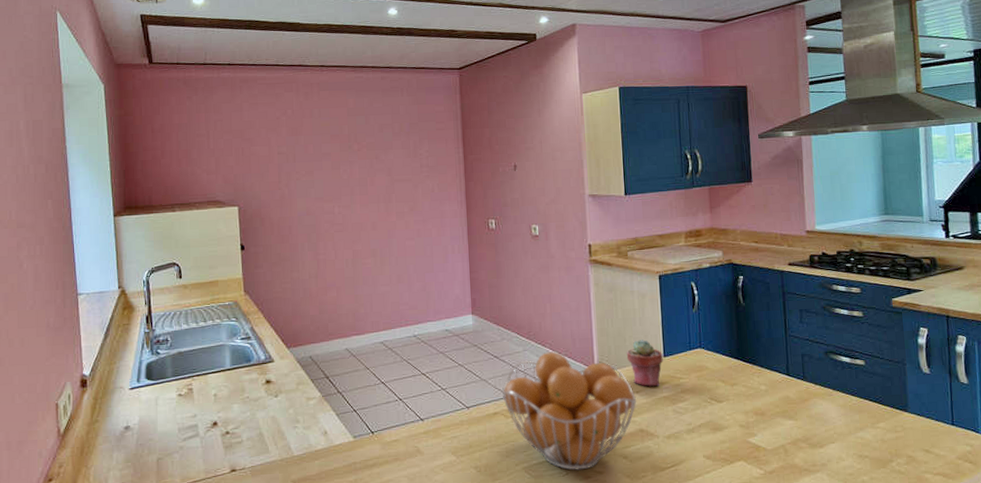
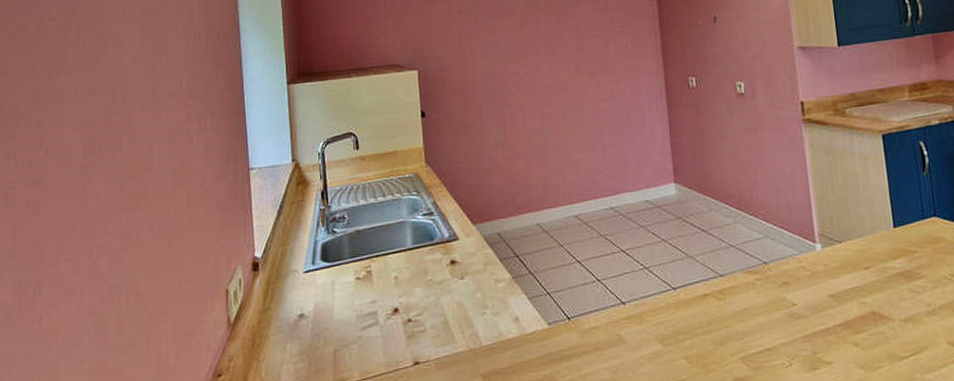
fruit basket: present [501,351,636,470] -> none [711,223,866,361]
potted succulent: present [626,340,663,387] -> none [850,208,894,262]

